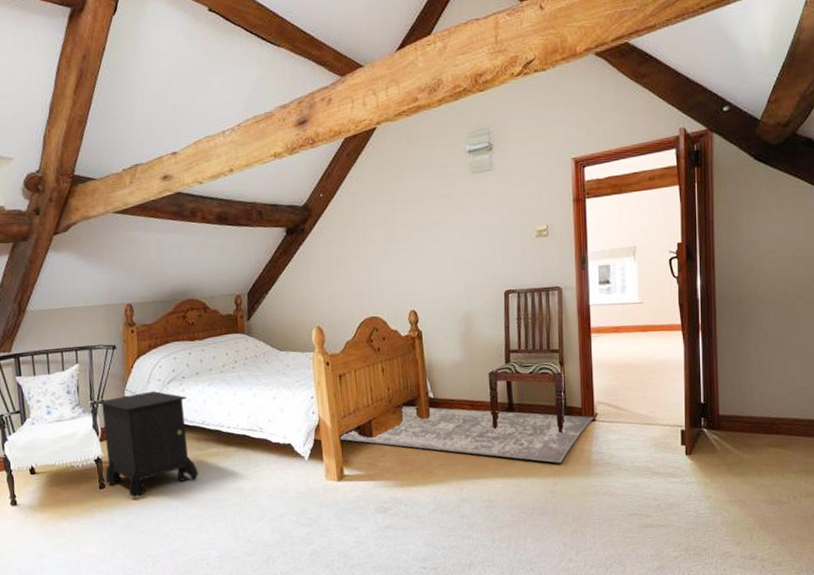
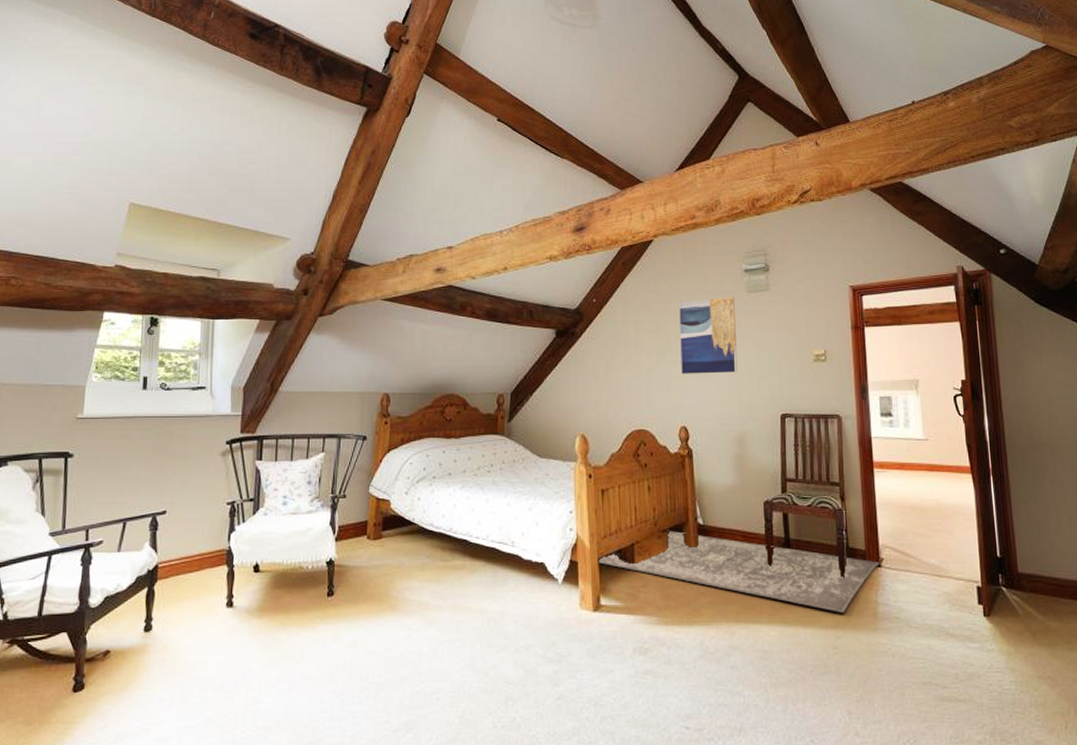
nightstand: present [97,391,199,498] -> none [335,489,440,611]
wall art: none [405,179,463,261] -> present [679,296,737,374]

